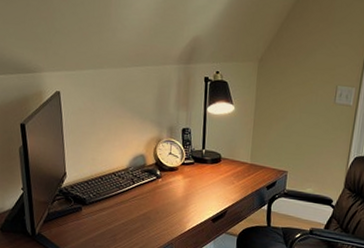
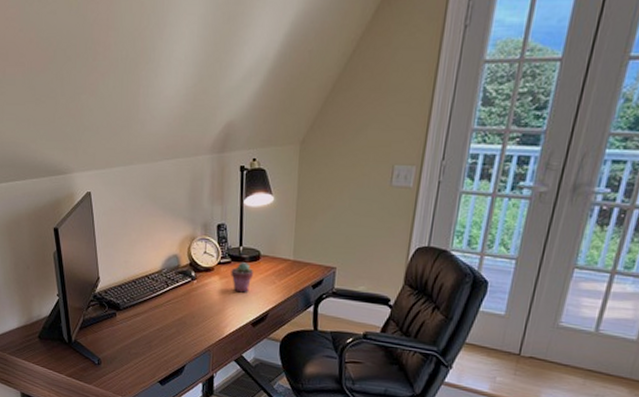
potted succulent: none [193,163,215,192] -> present [231,262,254,293]

